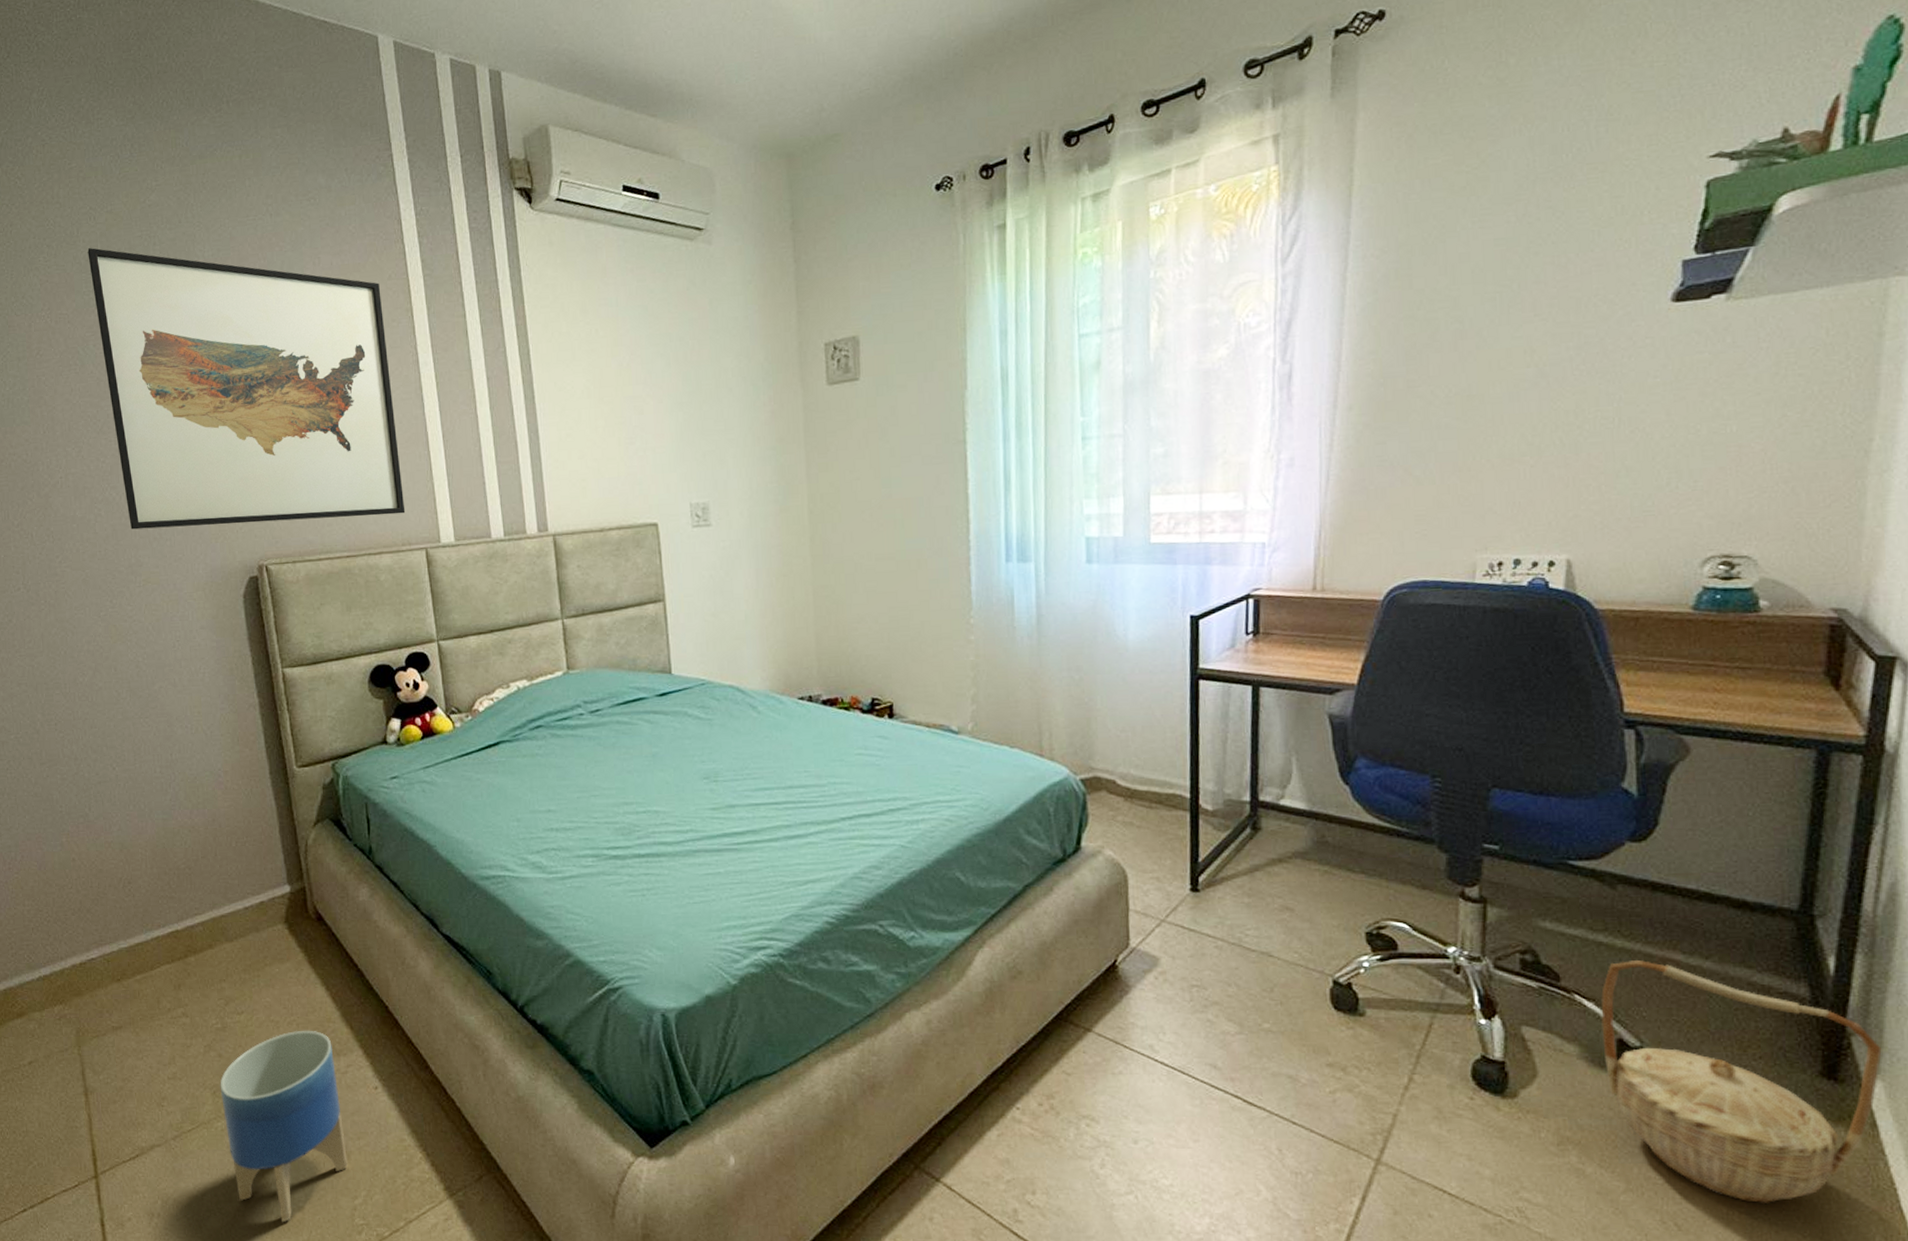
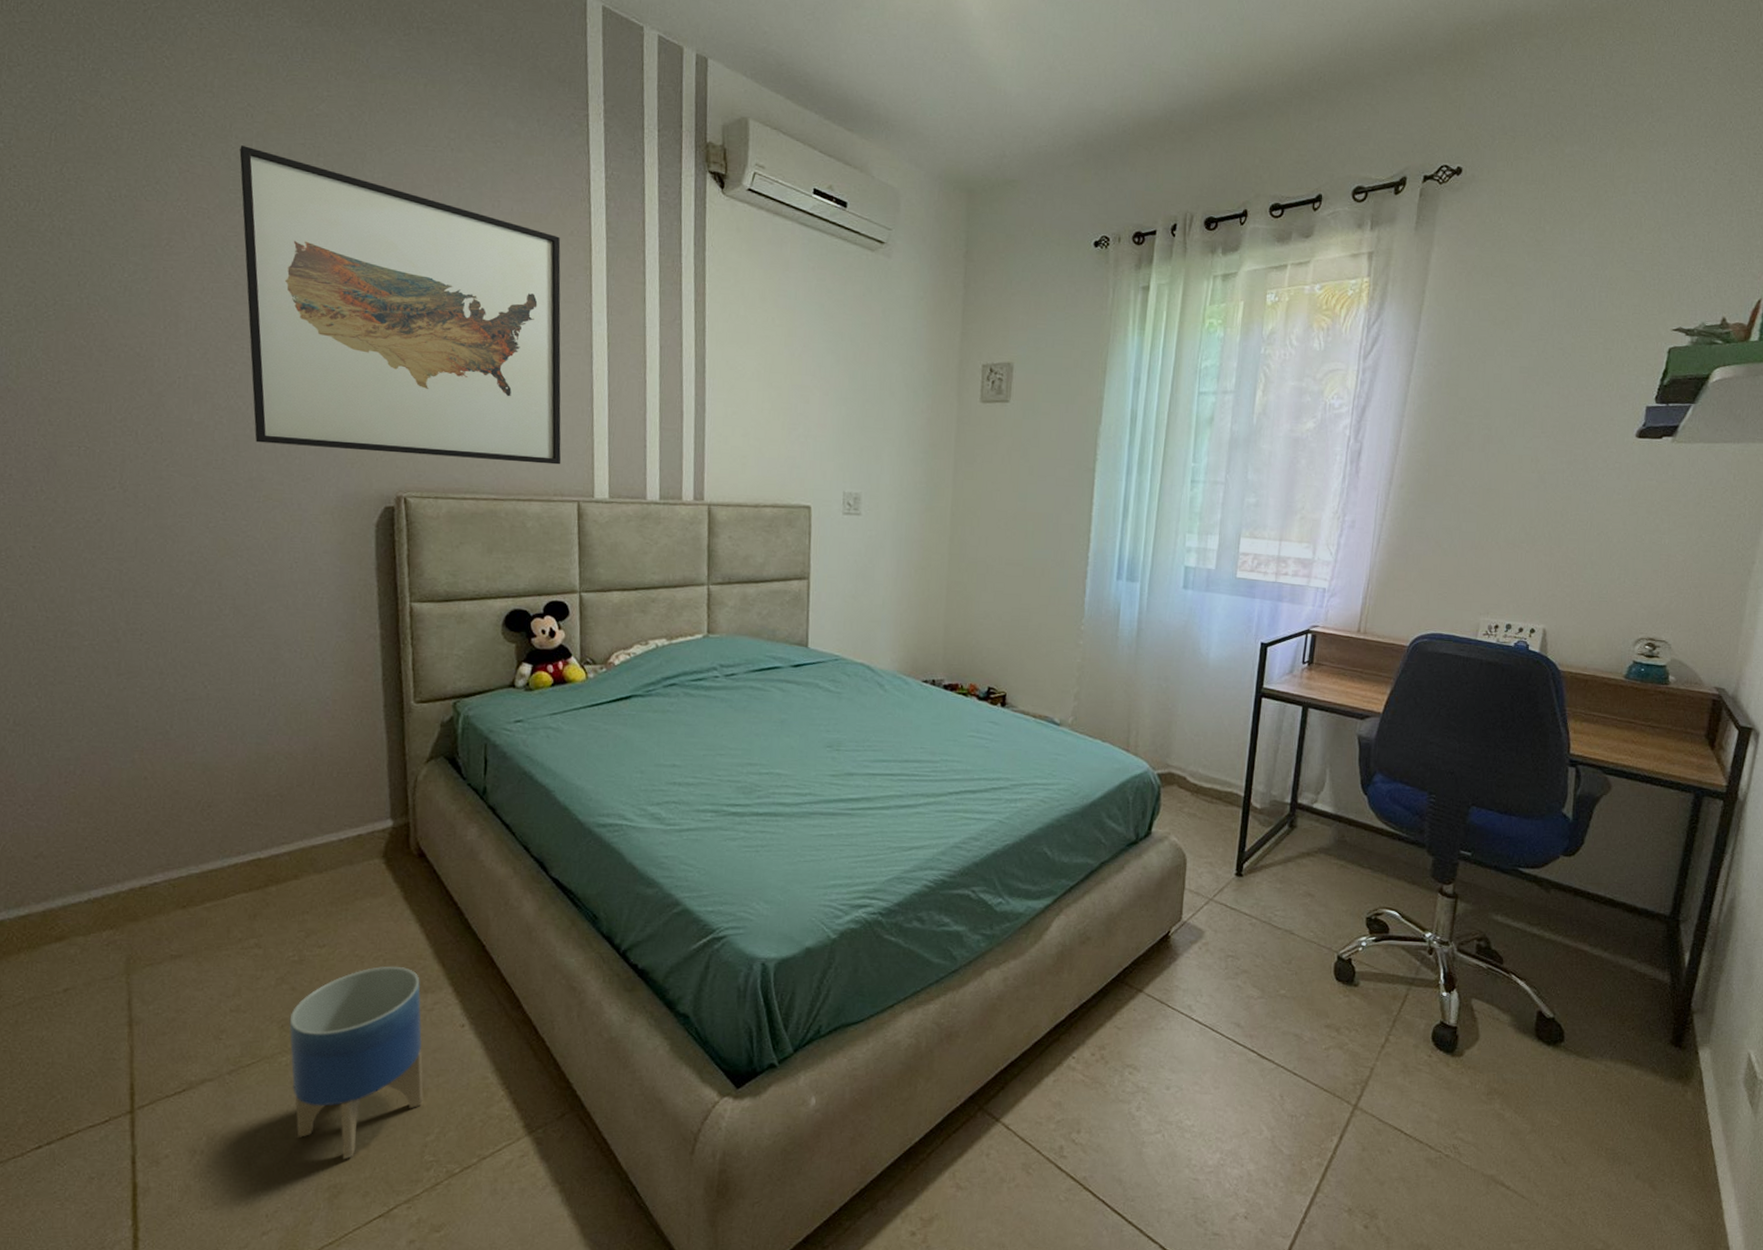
basket: present [1601,960,1882,1203] -> none [1527,949,1712,1142]

